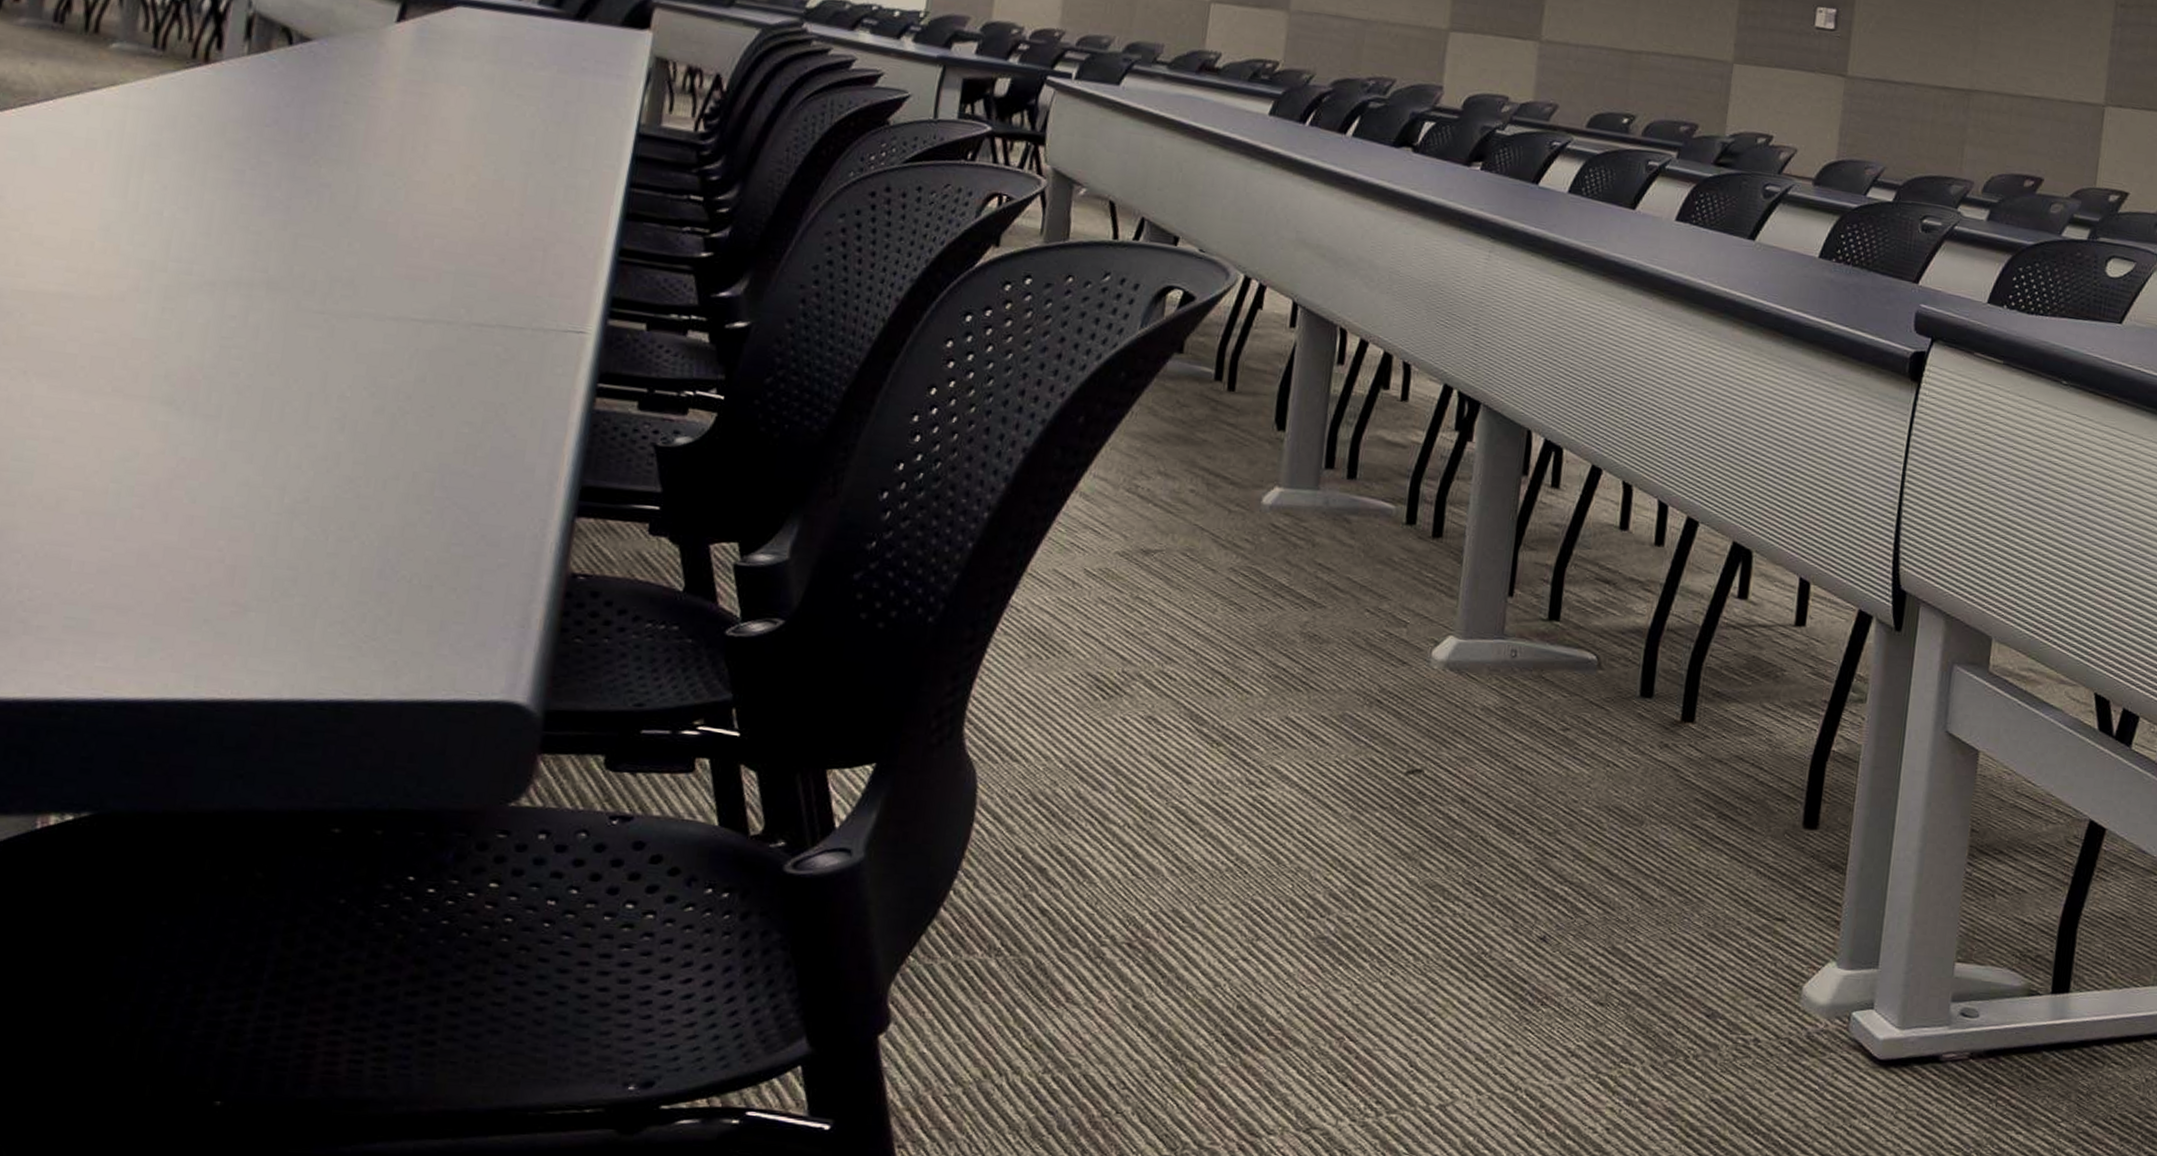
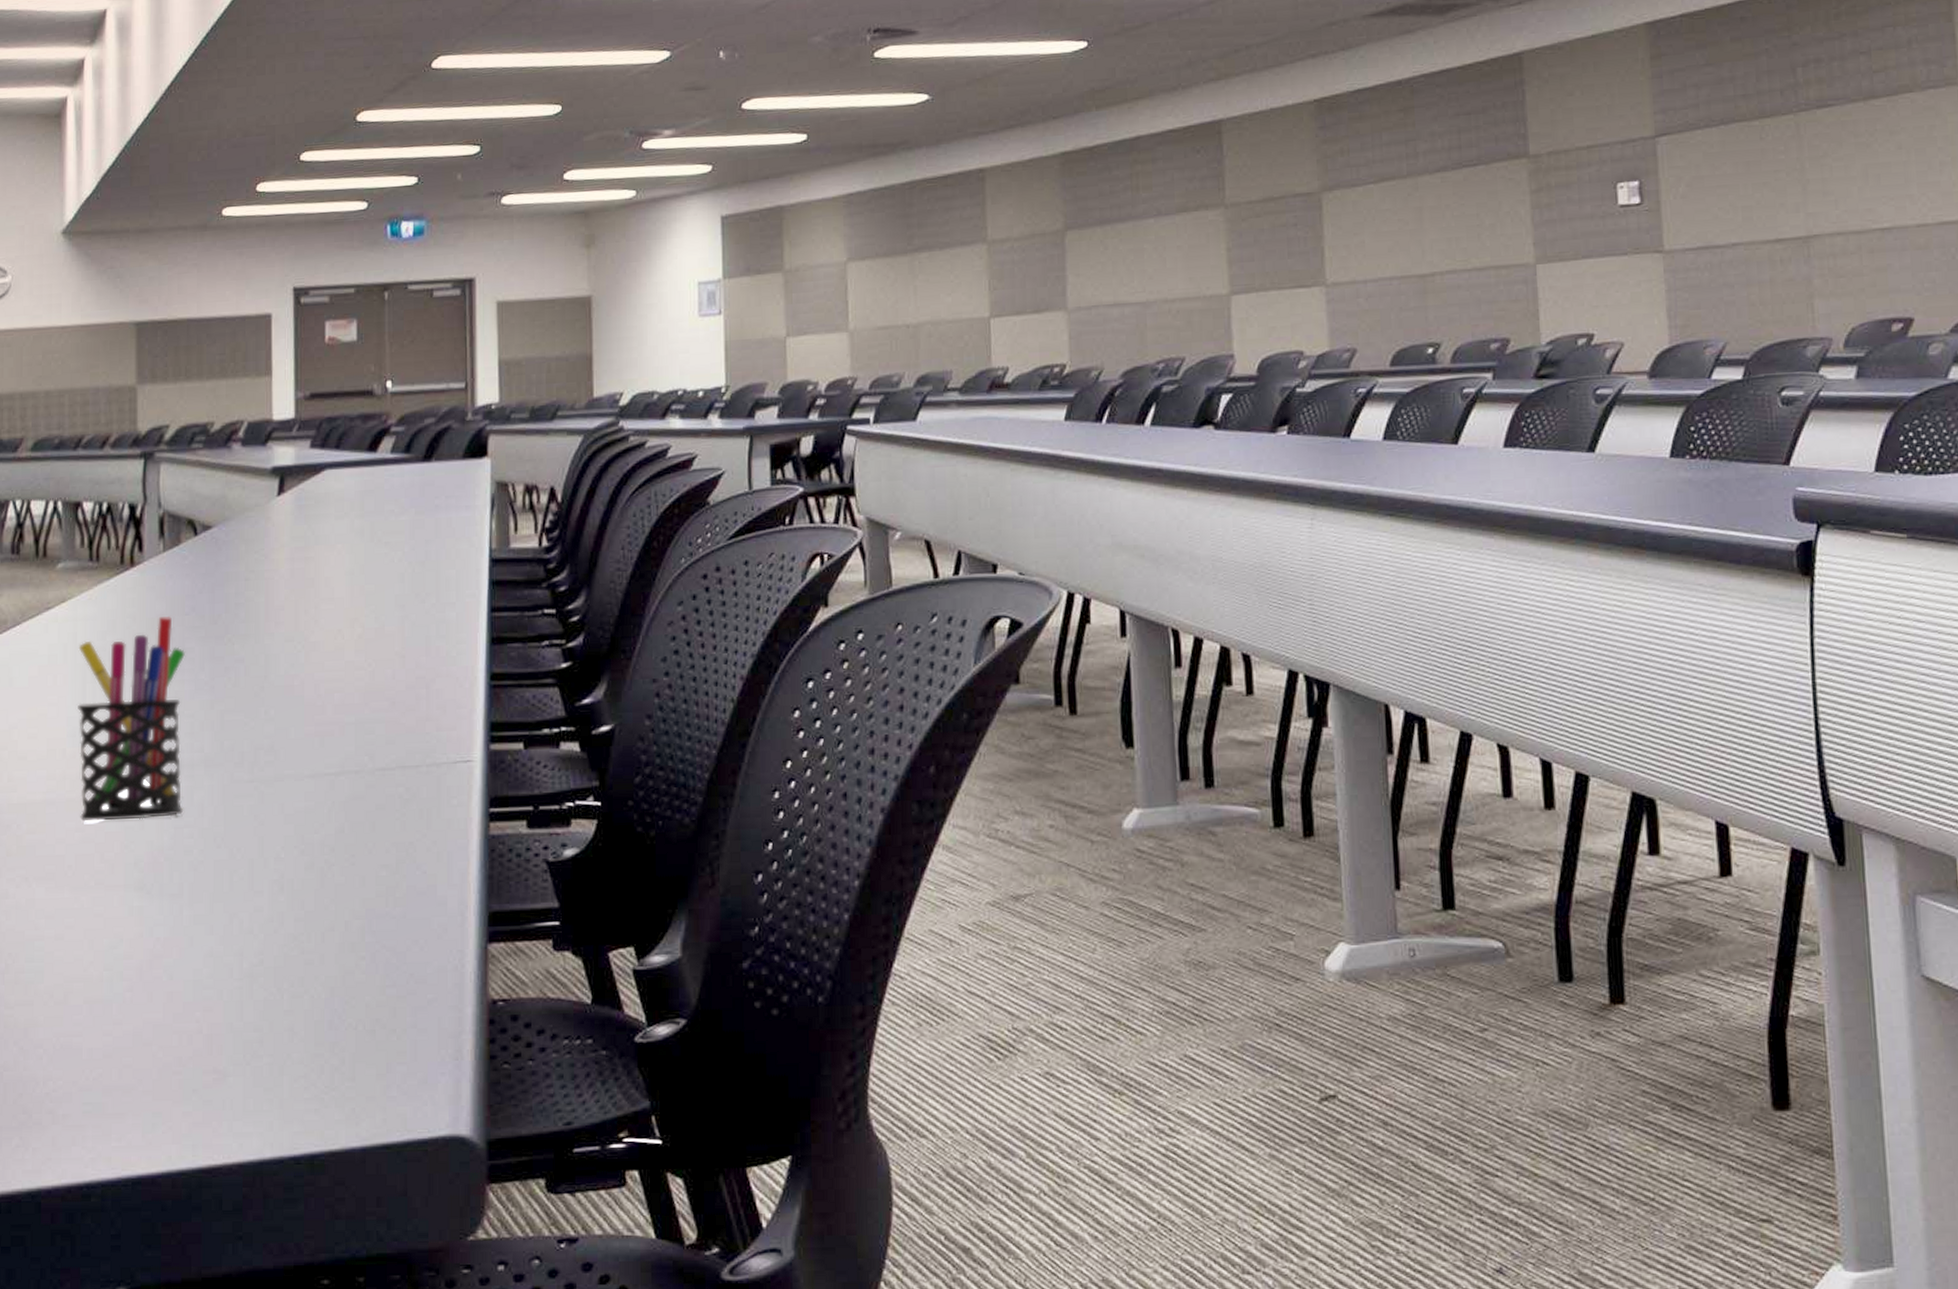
pen holder: none [103,123,259,334] -> present [78,615,185,822]

